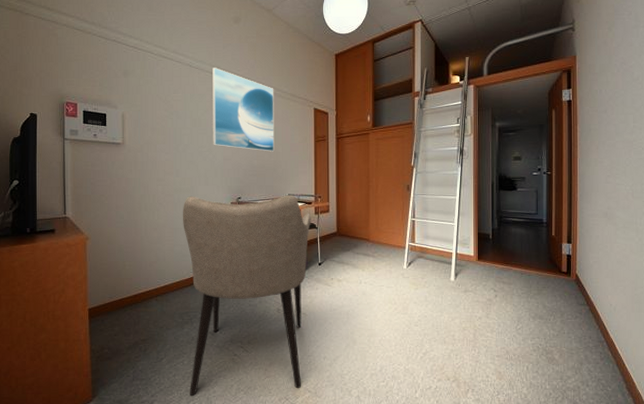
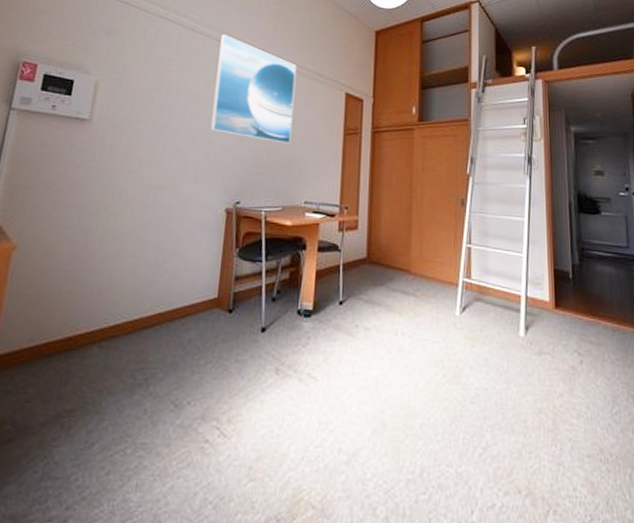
armchair: present [183,195,312,396] -> none [127,196,334,510]

